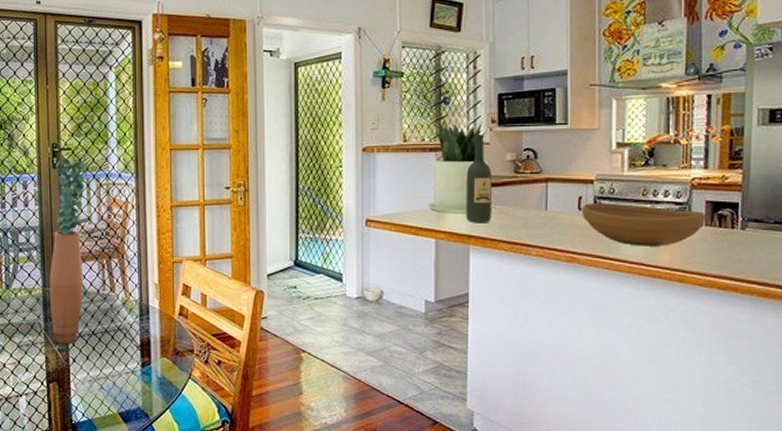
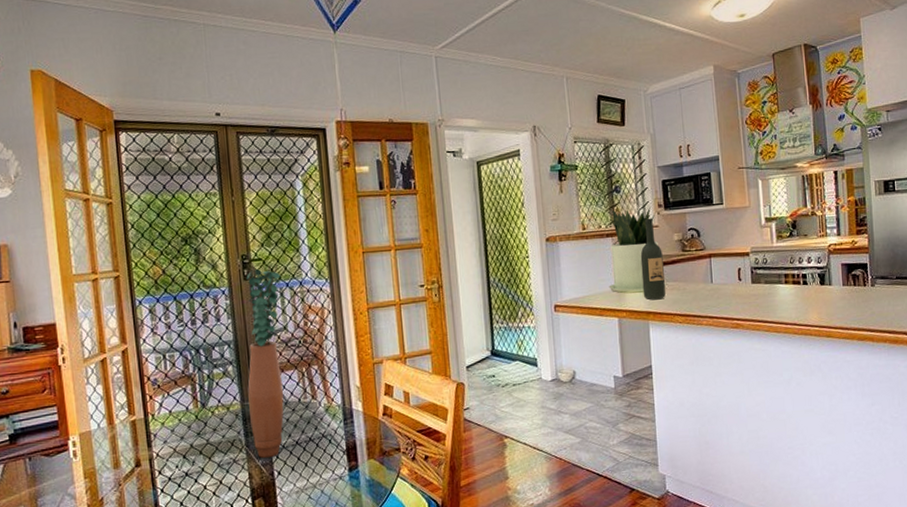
bowl: present [581,203,705,246] -> none [741,272,842,309]

